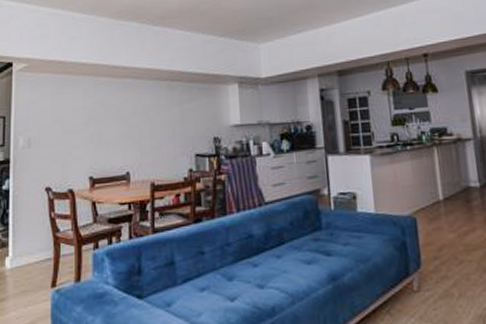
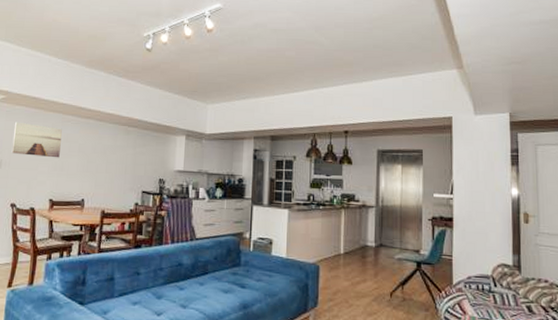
wall art: none [41,91,96,129] -> present [12,122,62,158]

